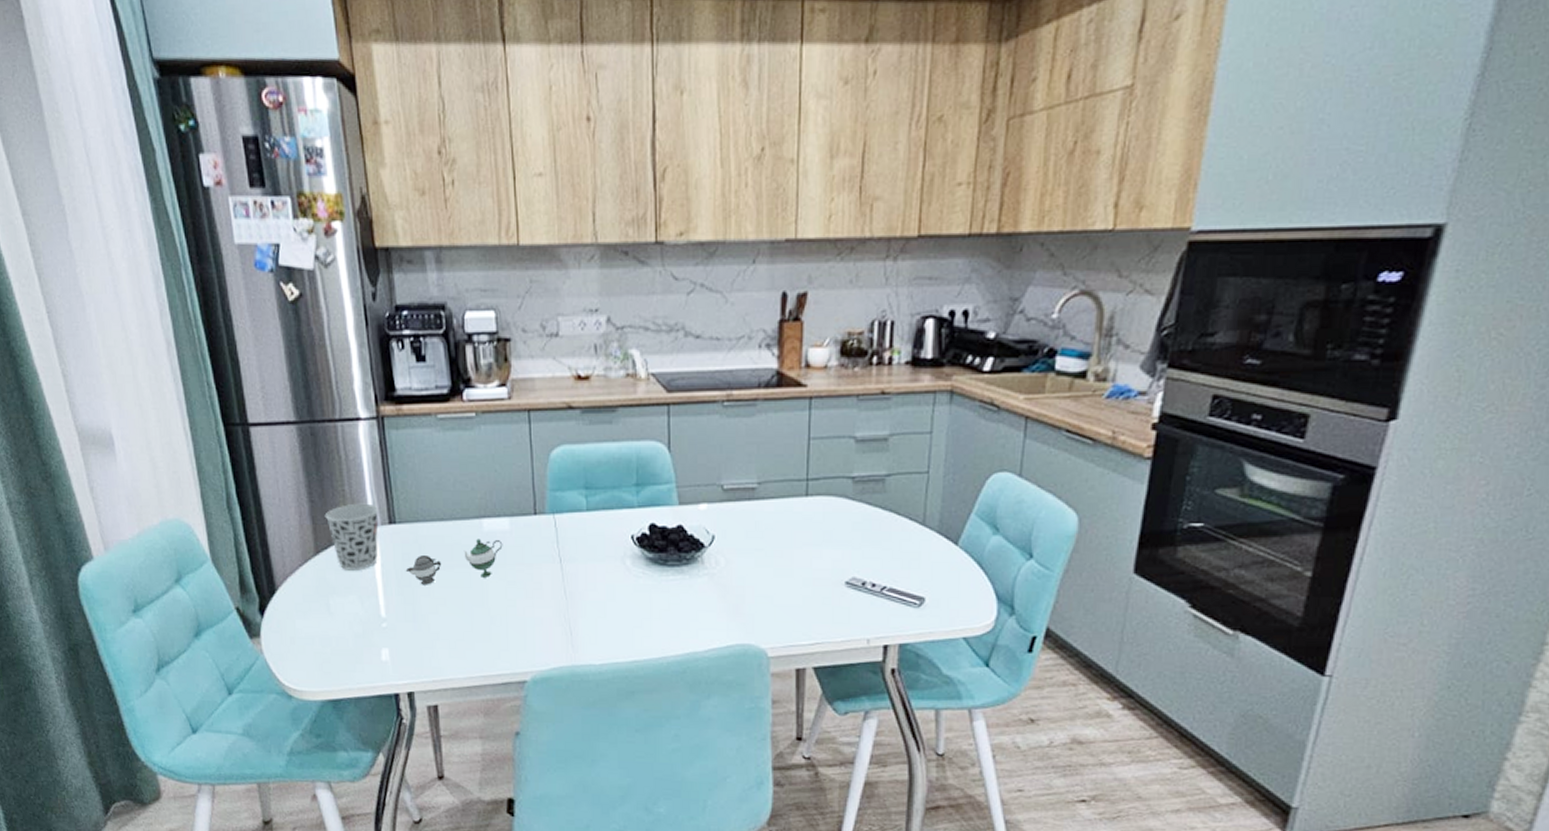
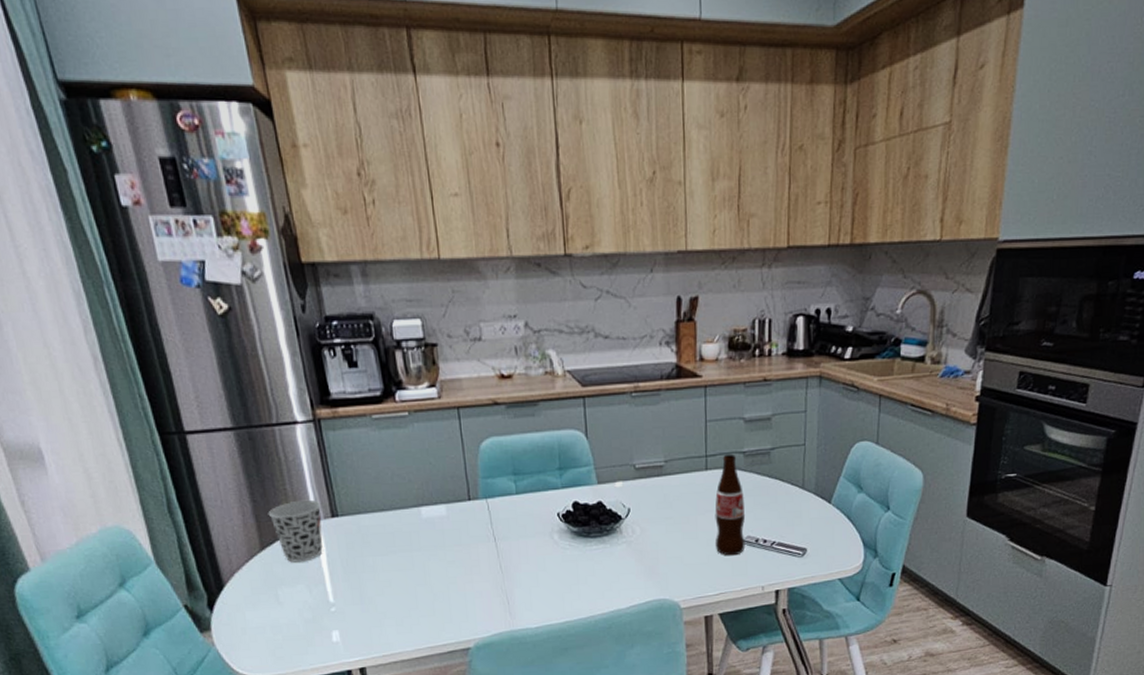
teapot: present [405,539,503,585] -> none [350,525,441,571]
bottle: none [812,478,852,600] -> present [715,454,746,556]

